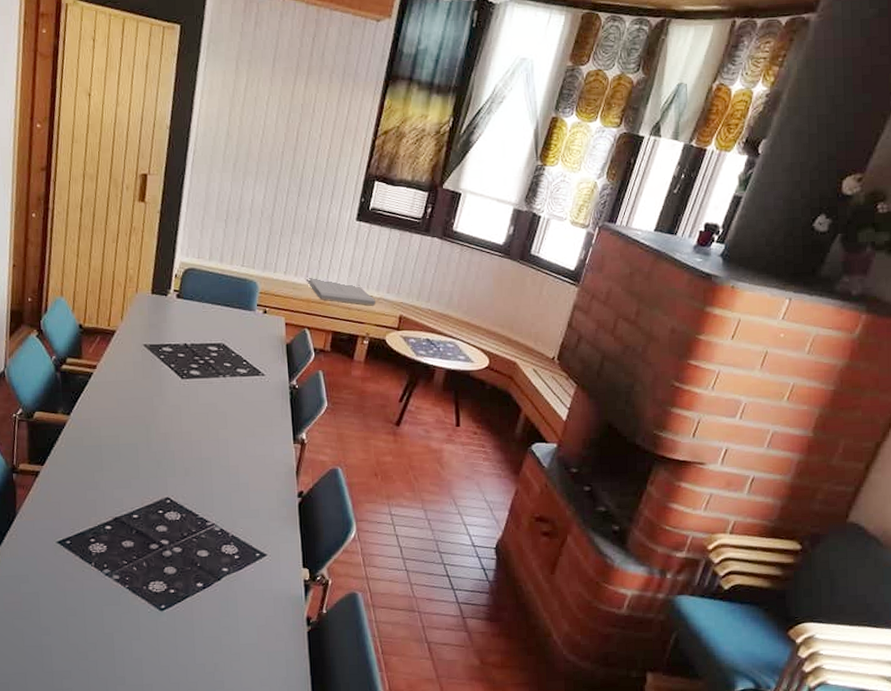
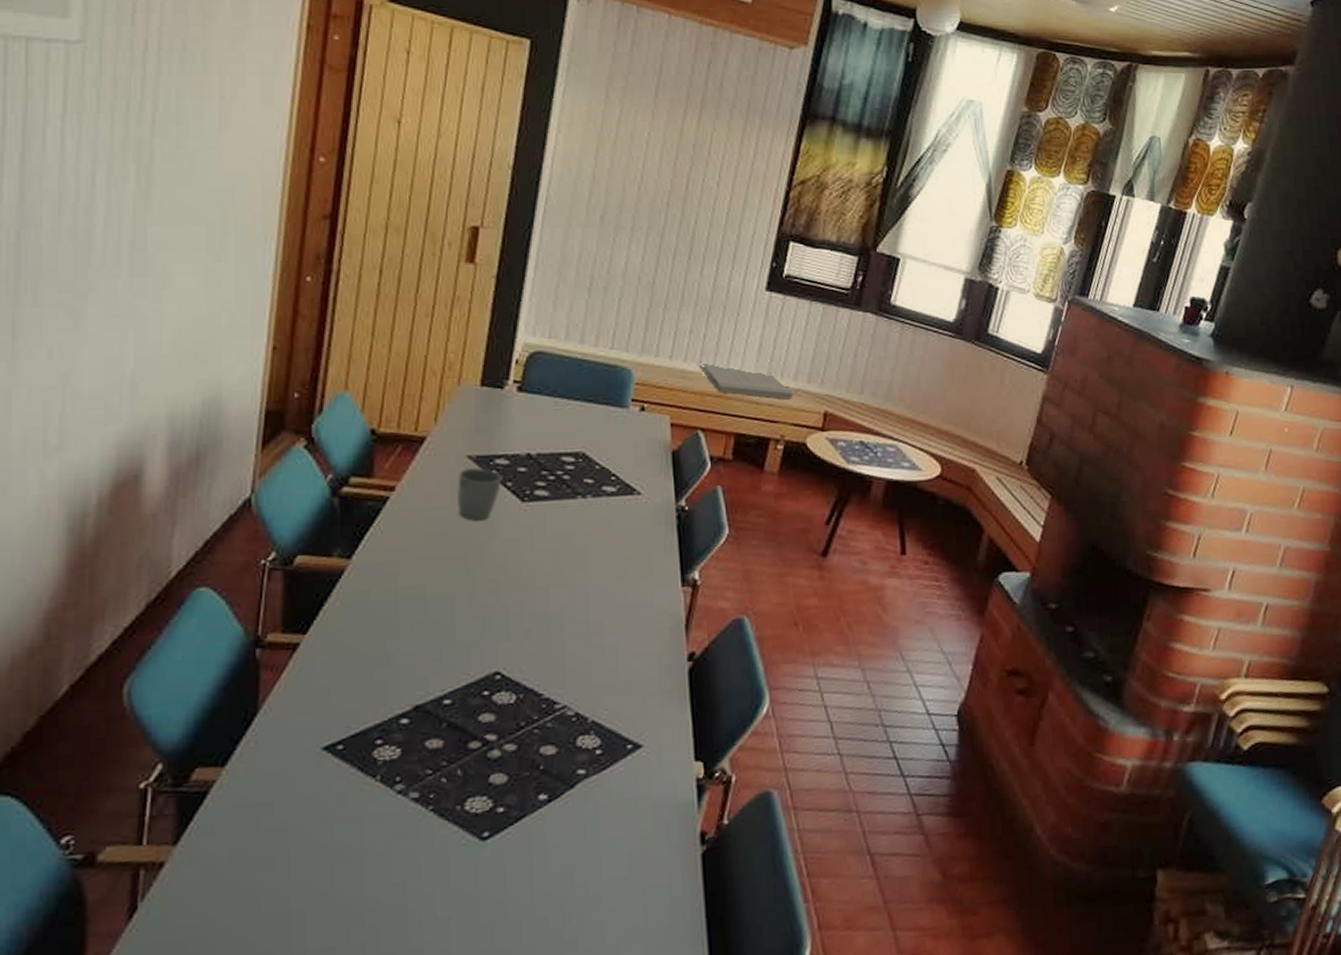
cup: none [137,354,168,391] -> present [457,468,503,521]

